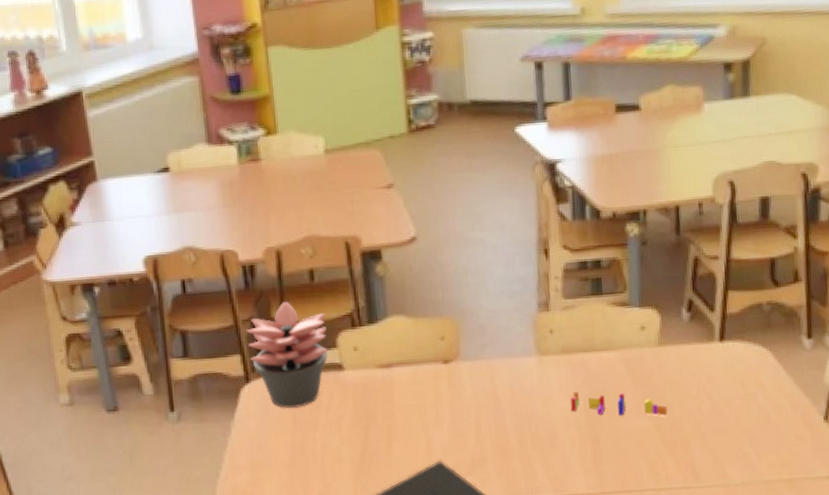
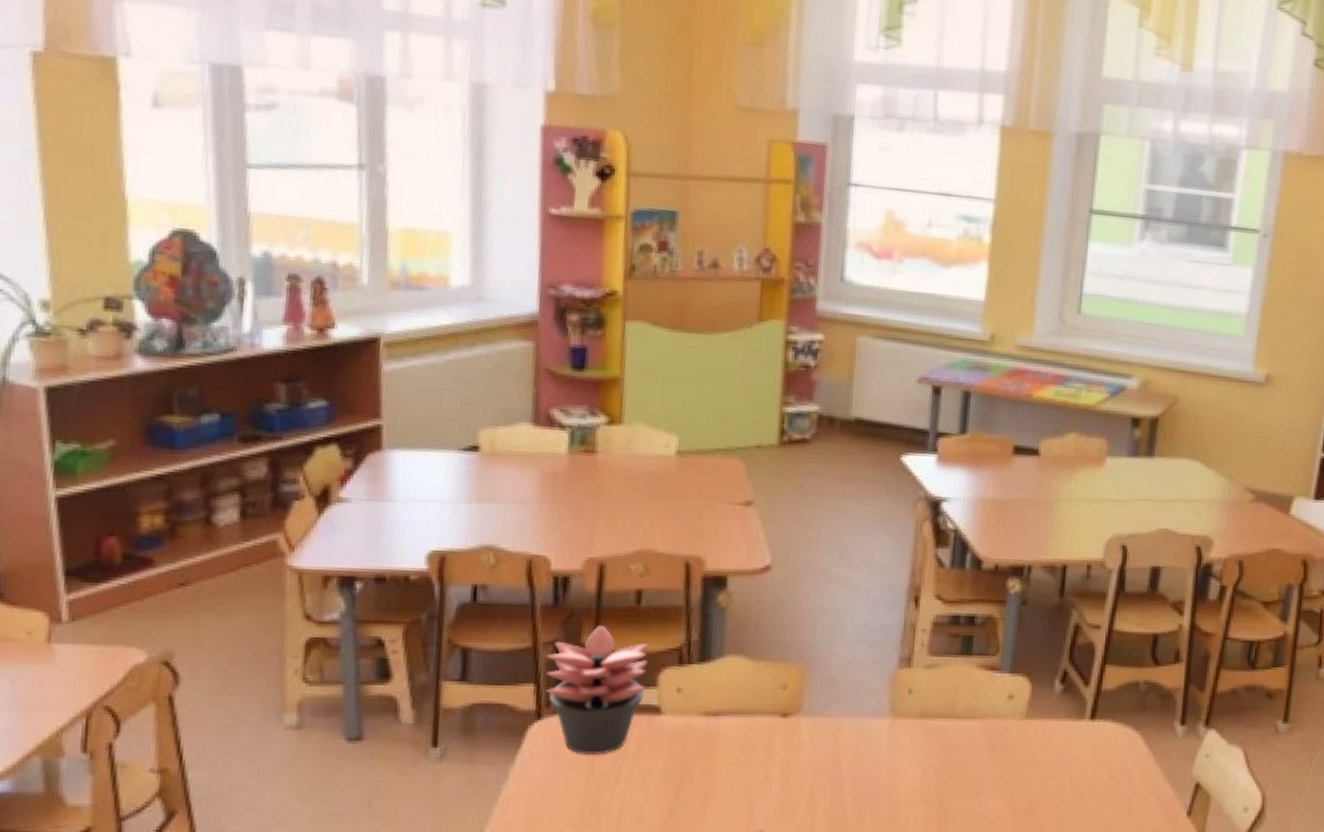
toy blocks: present [570,391,668,416] -> none [919,763,1026,798]

